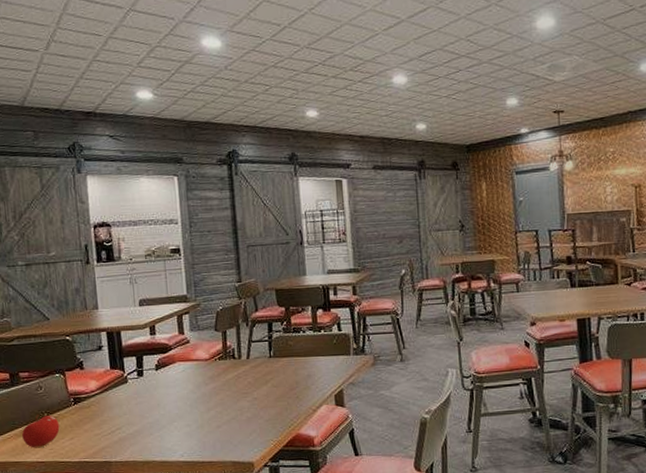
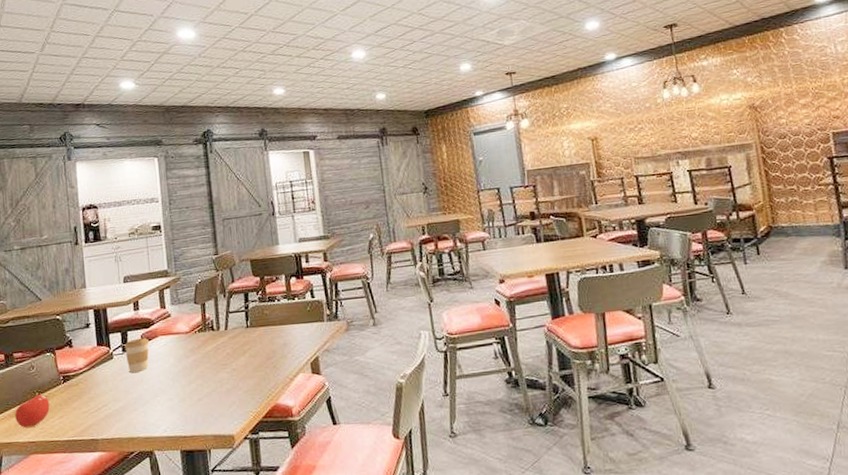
coffee cup: none [140,362,166,398] -> present [124,337,149,374]

